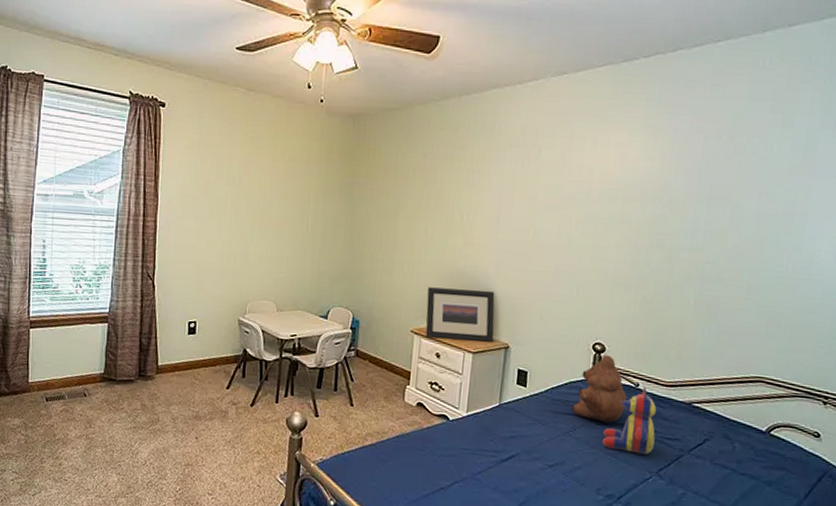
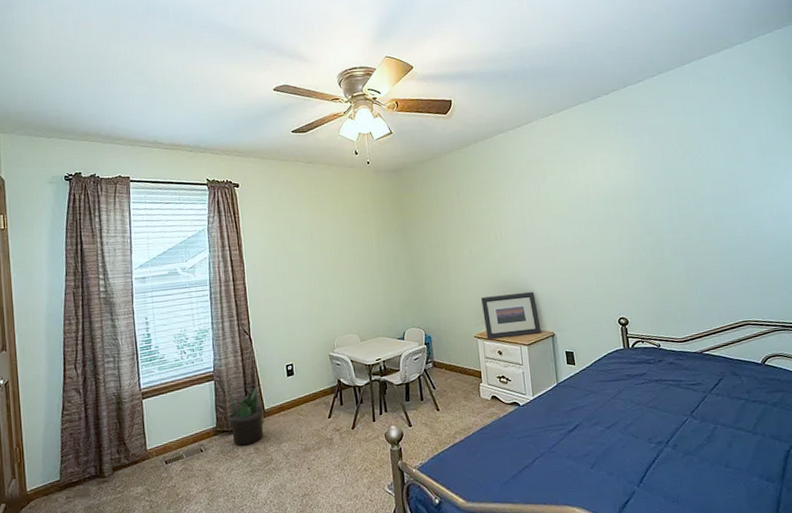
planter: none [119,338,157,400] -> present [228,387,264,446]
teddy bear: present [571,355,627,423] -> none [613,326,655,382]
stuffed animal: present [602,386,657,455] -> none [642,345,683,403]

